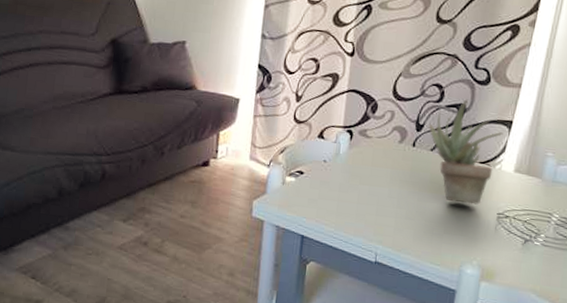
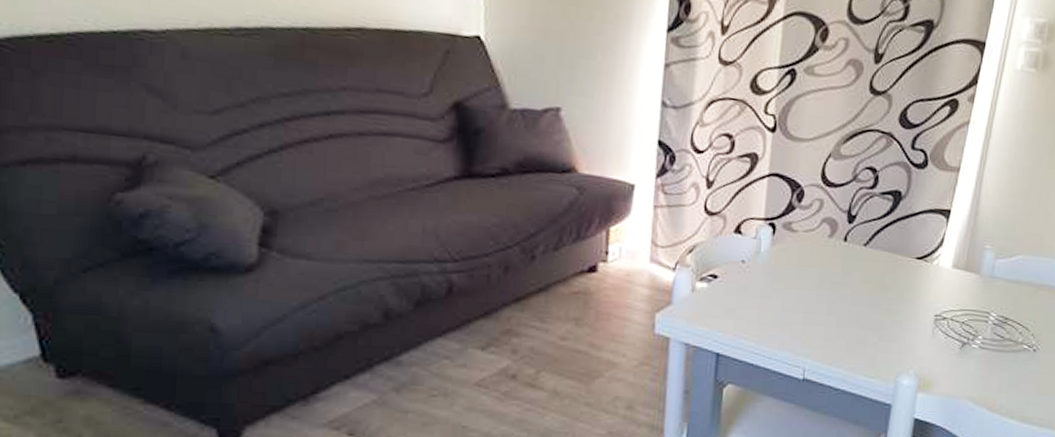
succulent plant: present [428,99,503,205] -> none [861,185,941,307]

